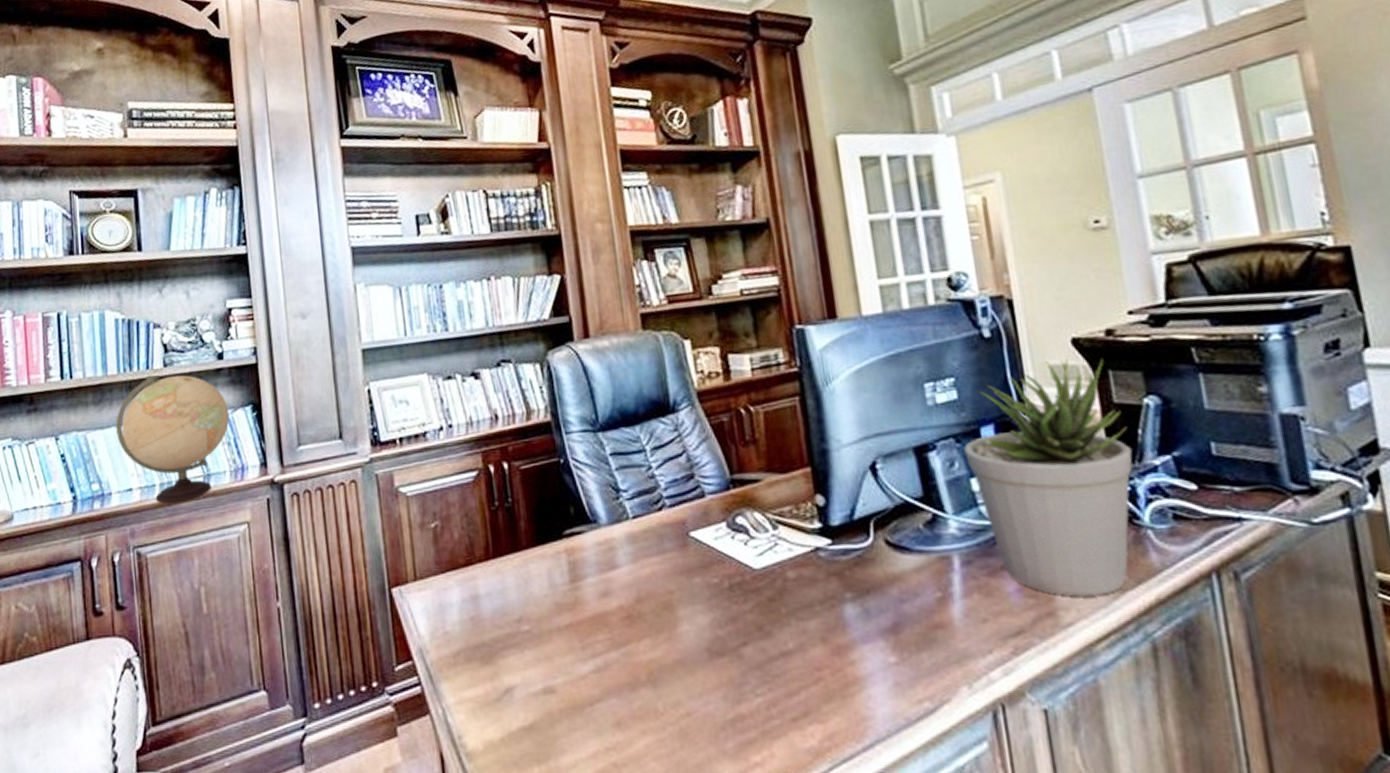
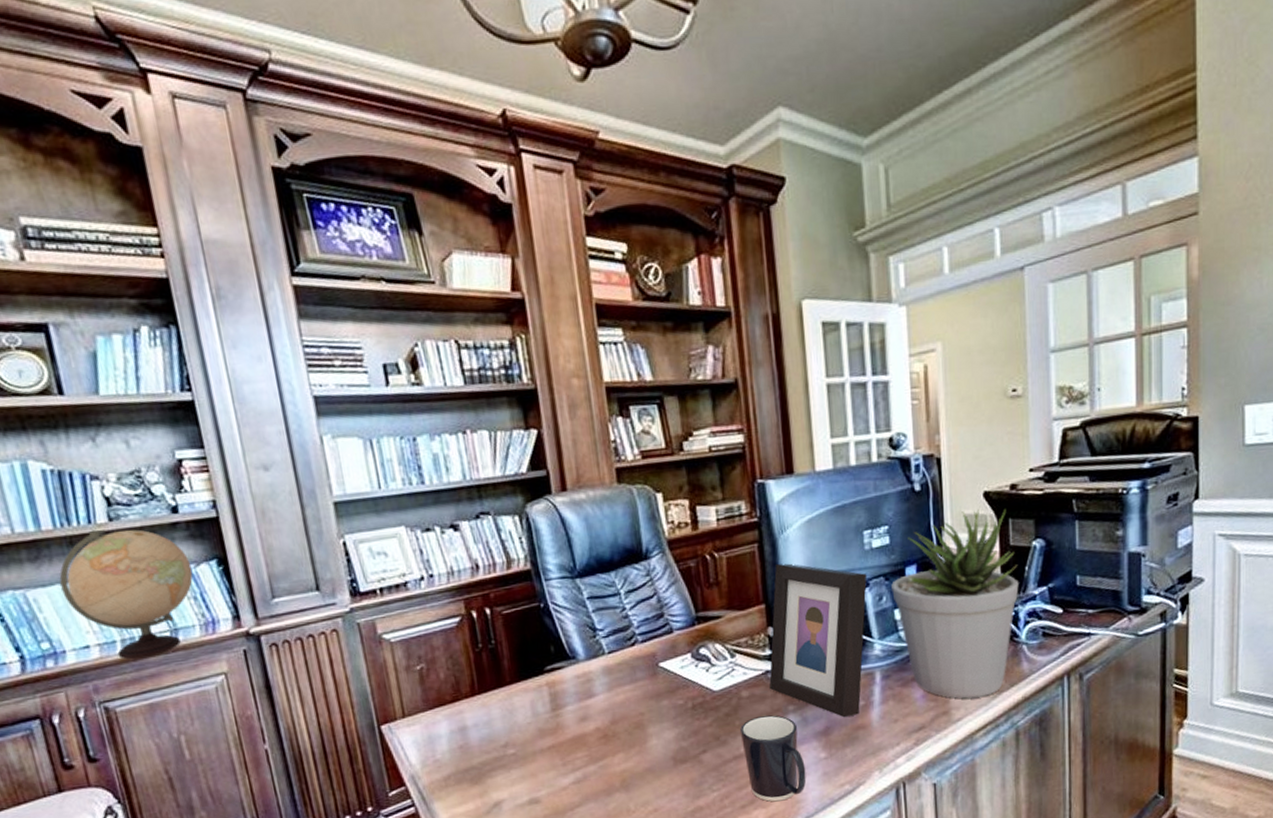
mug: none [786,603,874,717] -> present [739,715,807,802]
picture frame: none [820,419,937,611] -> present [769,563,867,717]

